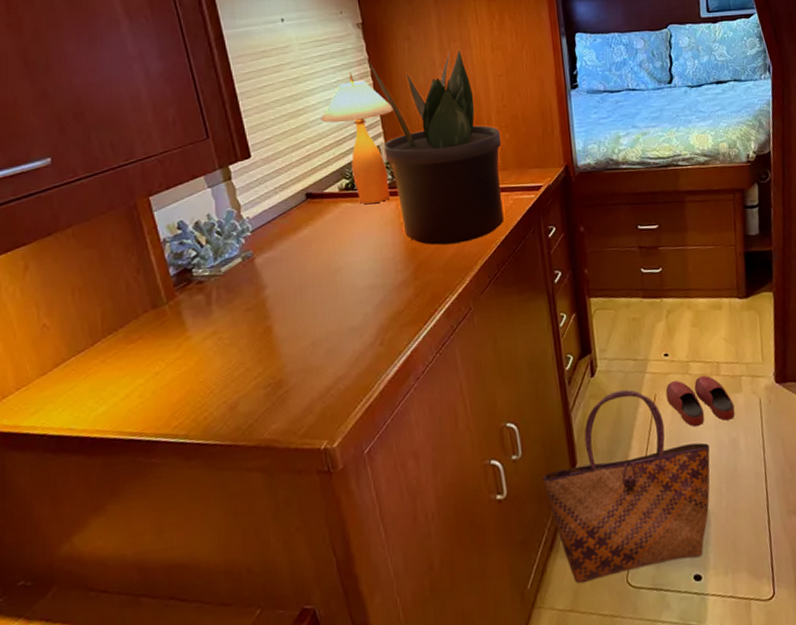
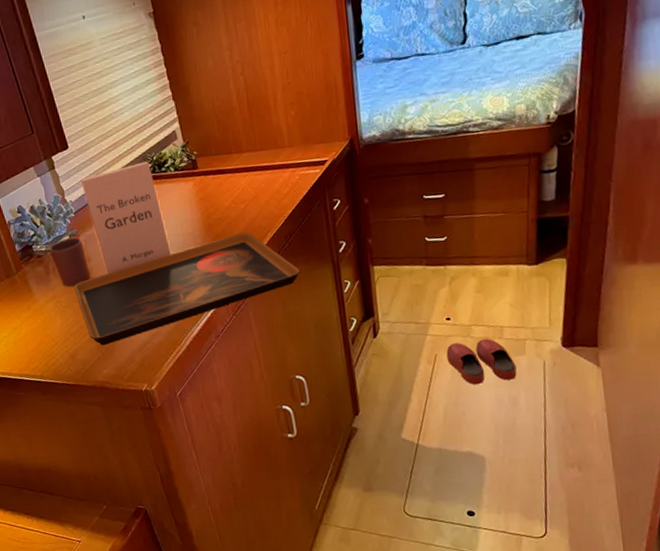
mug: none [214,260,265,320] -> present [49,237,91,287]
decorative tray: none [241,259,513,393] -> present [73,232,300,346]
book: none [262,176,367,304] -> present [80,161,171,274]
table lamp: present [321,72,393,205] -> none [123,62,187,186]
planter: present [365,50,504,245] -> none [157,30,291,221]
tote bag: present [543,389,710,584] -> none [328,349,489,509]

